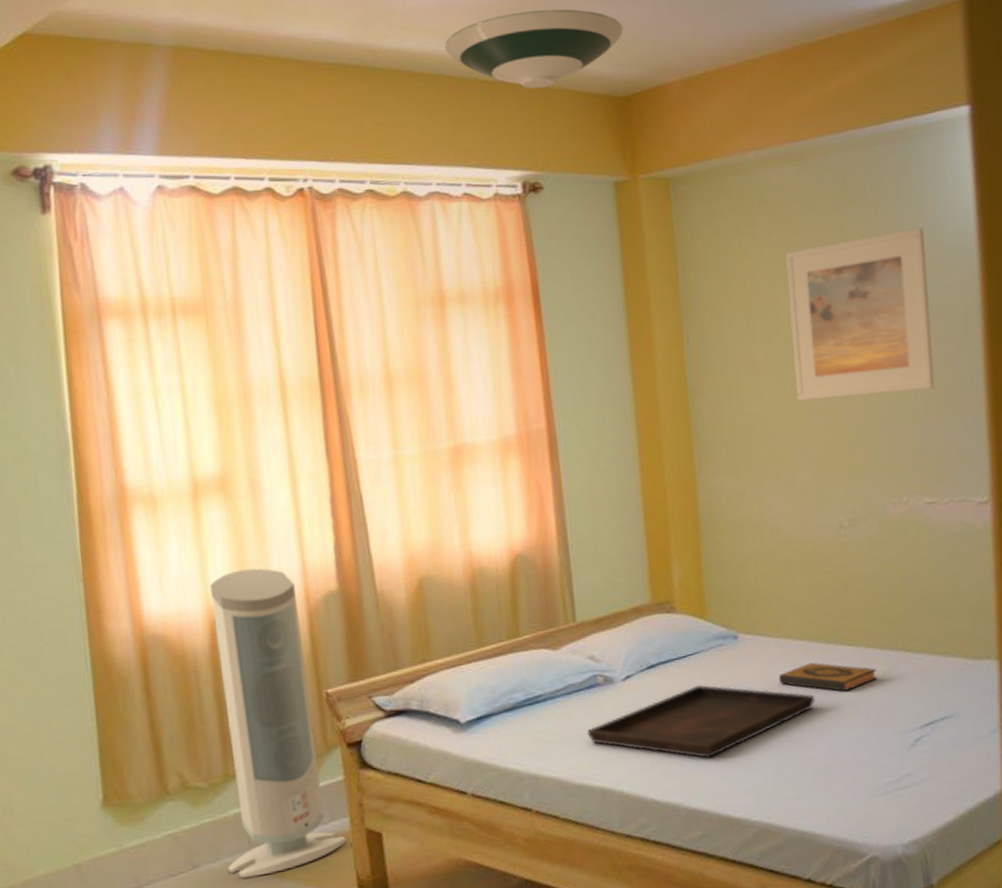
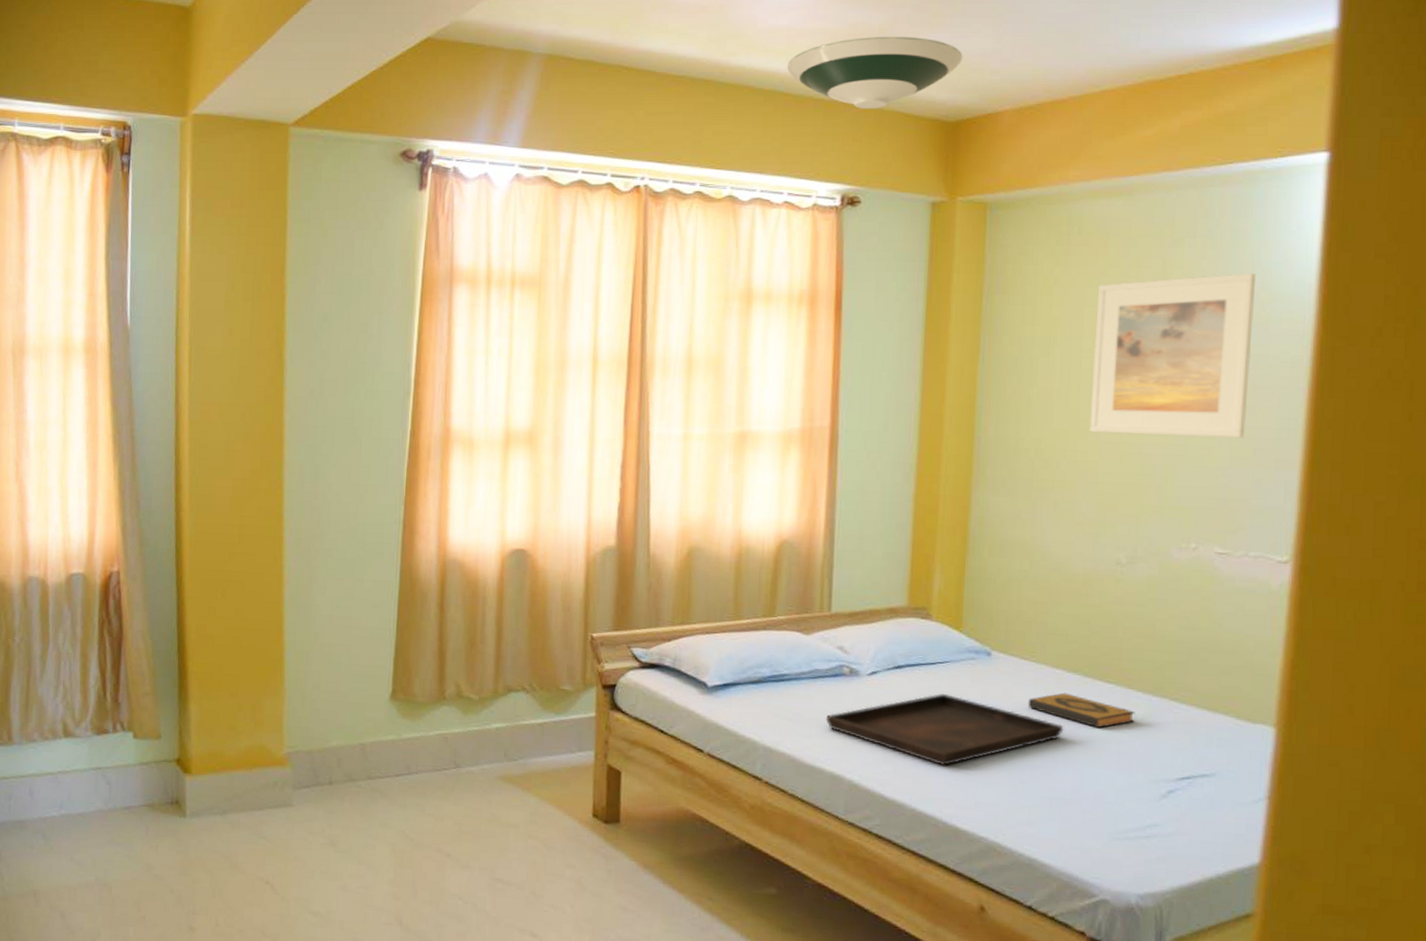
air purifier: present [210,568,347,879] -> none [484,515,589,787]

